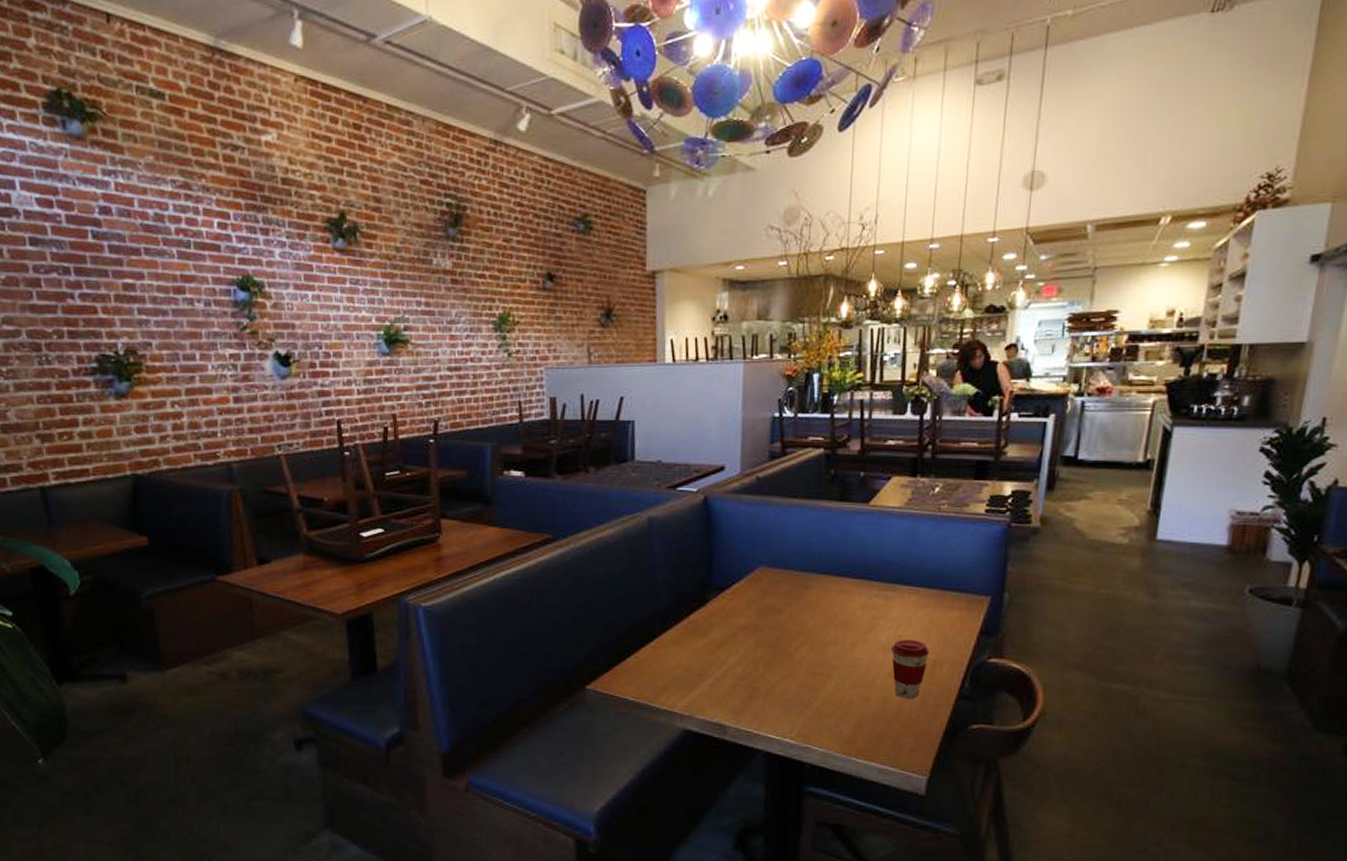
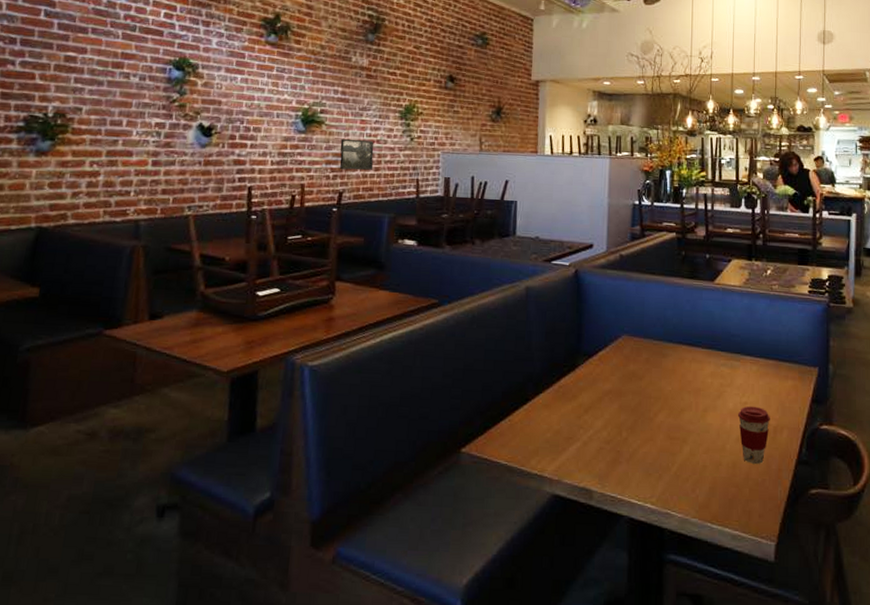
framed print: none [430,358,469,395] -> present [339,138,374,171]

